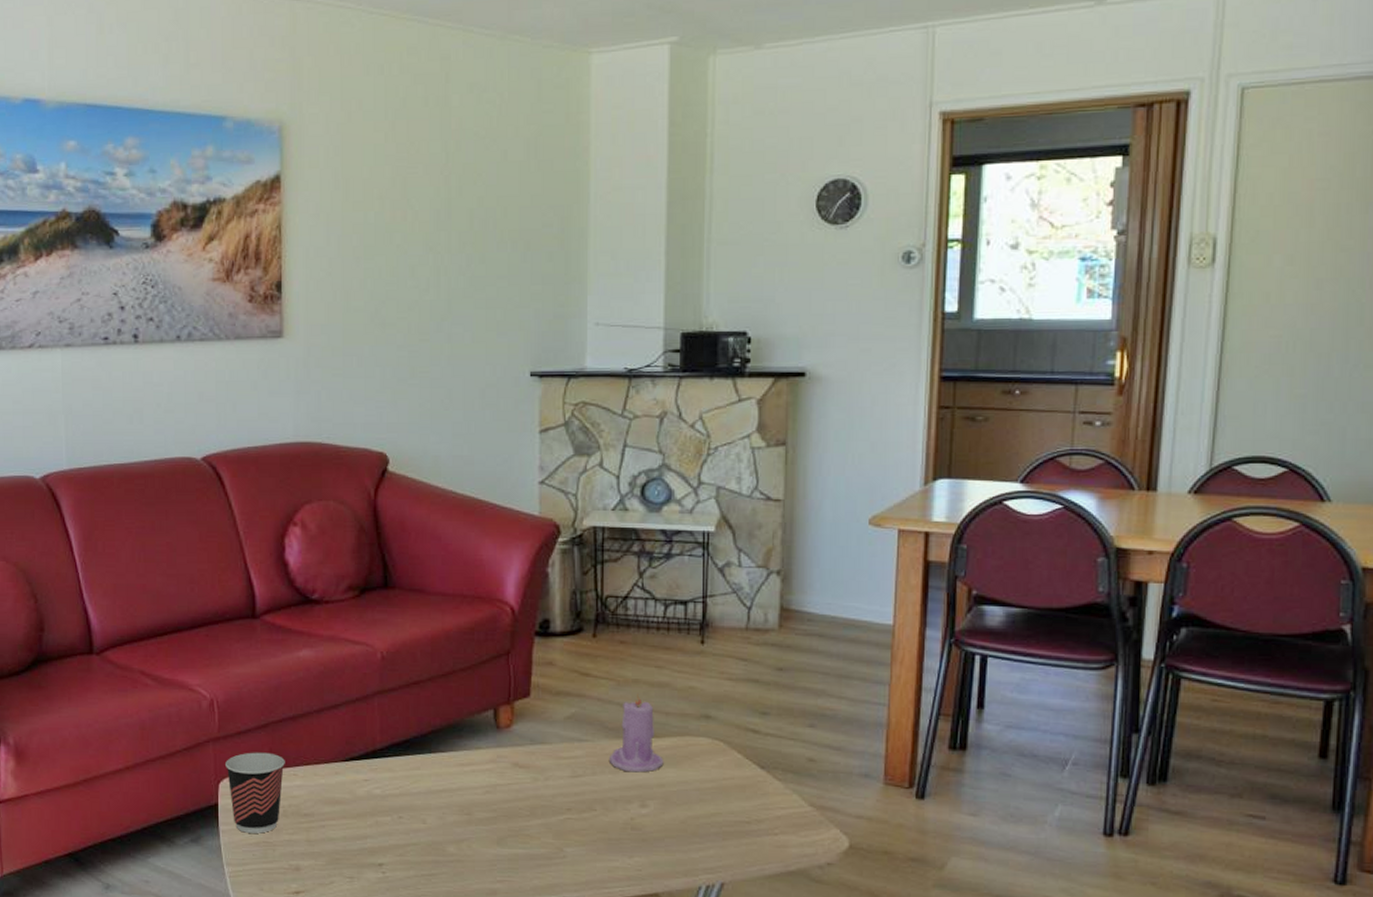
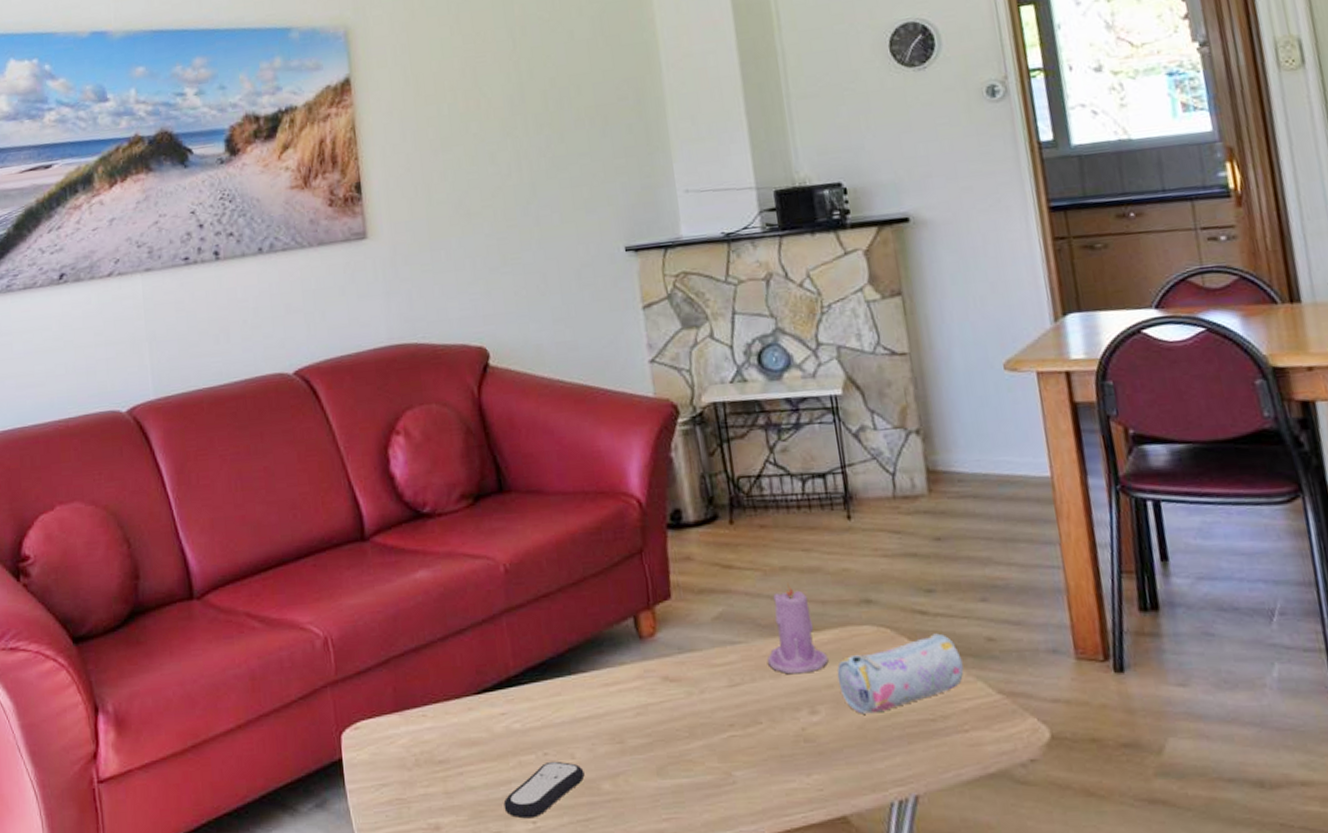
cup: present [226,752,285,834] -> none [346,692,412,790]
remote control: none [358,824,433,869] -> present [503,761,585,819]
pencil case: none [669,750,783,812] -> present [837,633,964,714]

